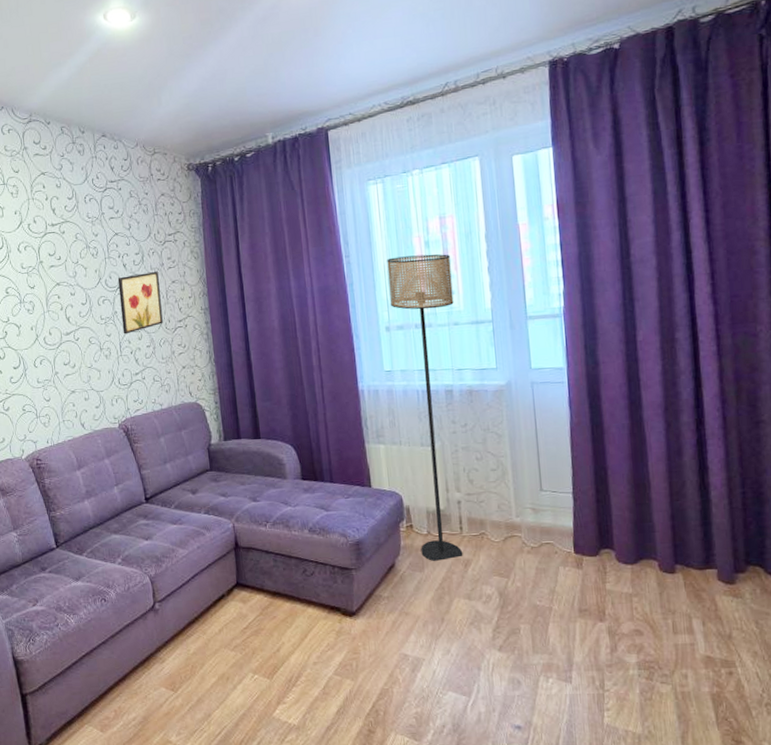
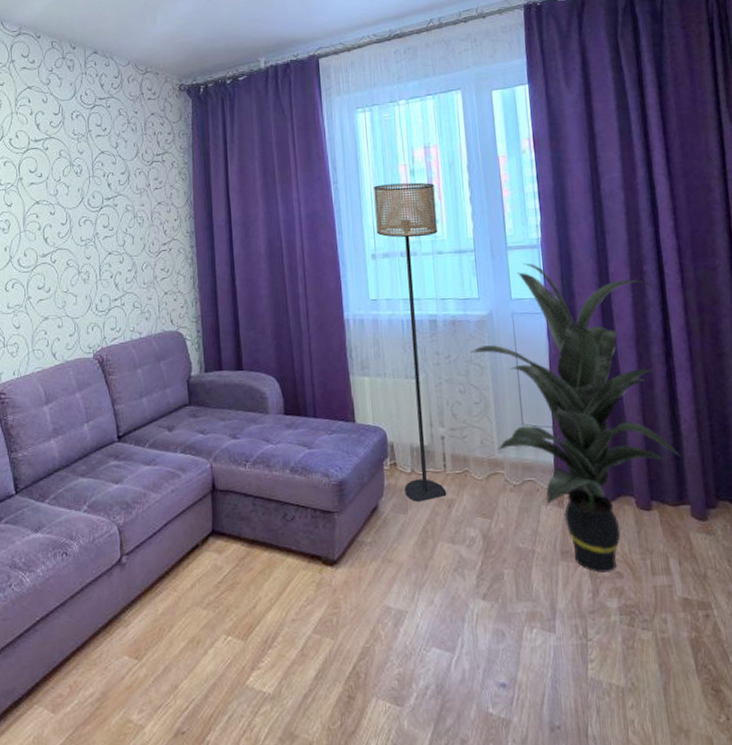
wall art: present [117,271,163,335] -> none [101,191,146,257]
indoor plant: none [487,332,710,630] -> present [470,263,682,573]

